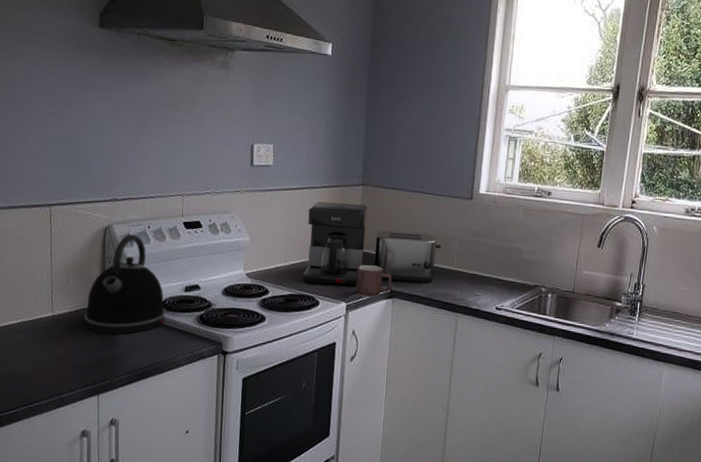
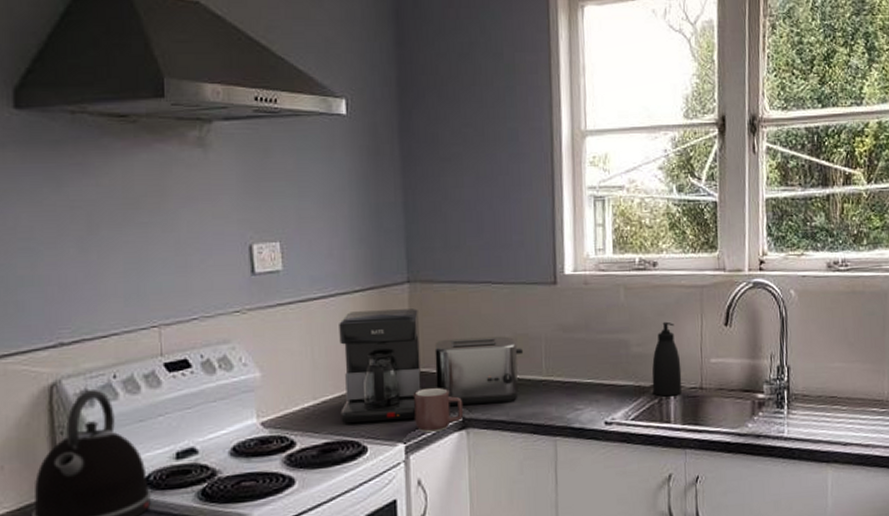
soap dispenser: none [535,238,560,295] -> present [651,321,682,397]

